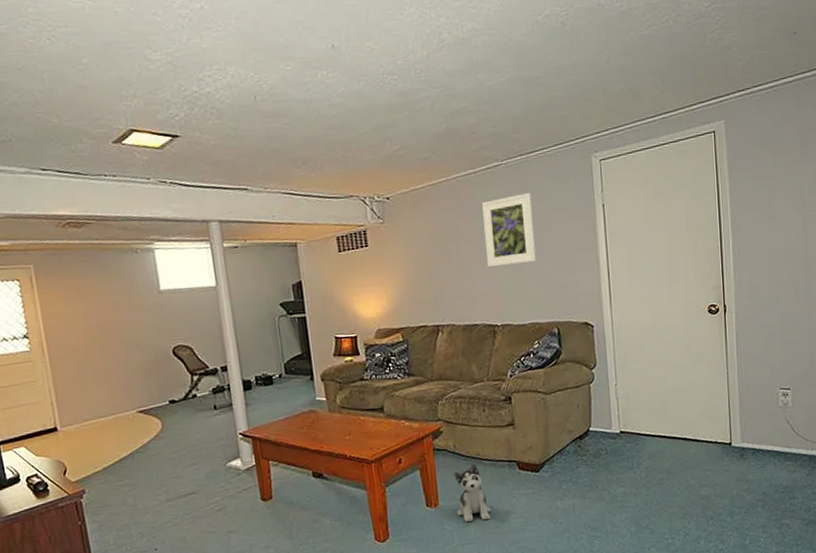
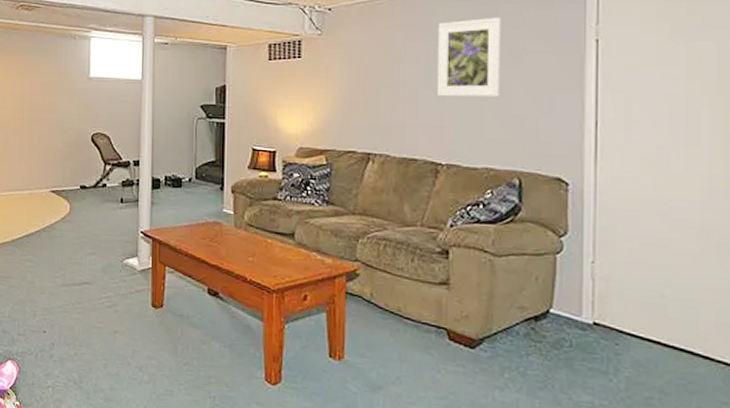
plush toy: present [454,463,491,522] -> none [364,319,407,392]

